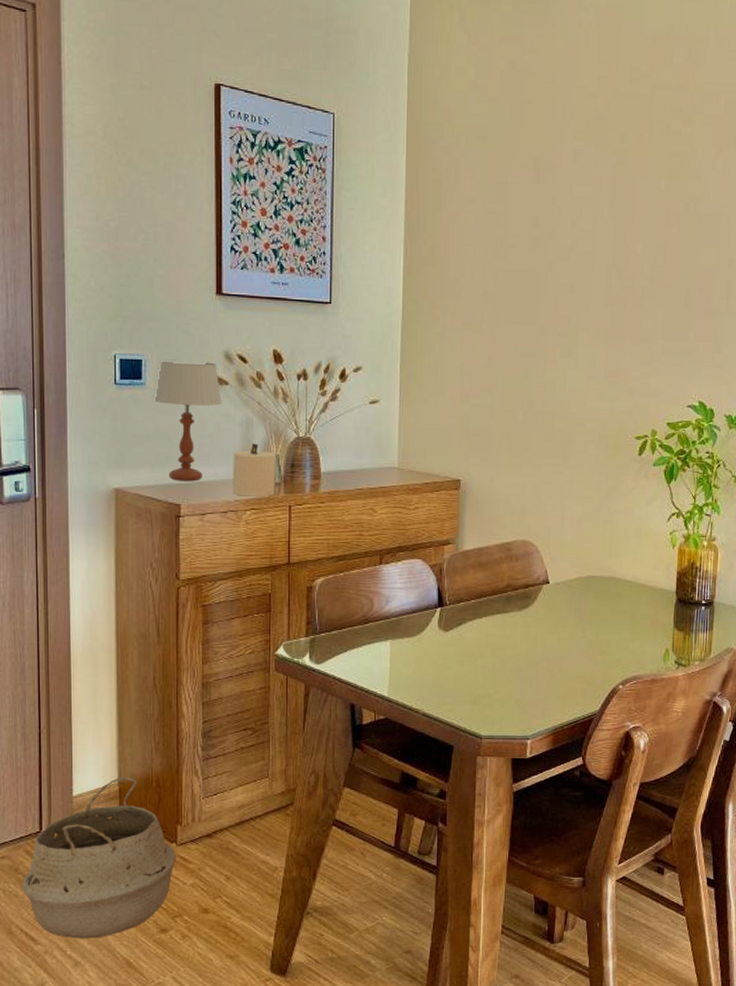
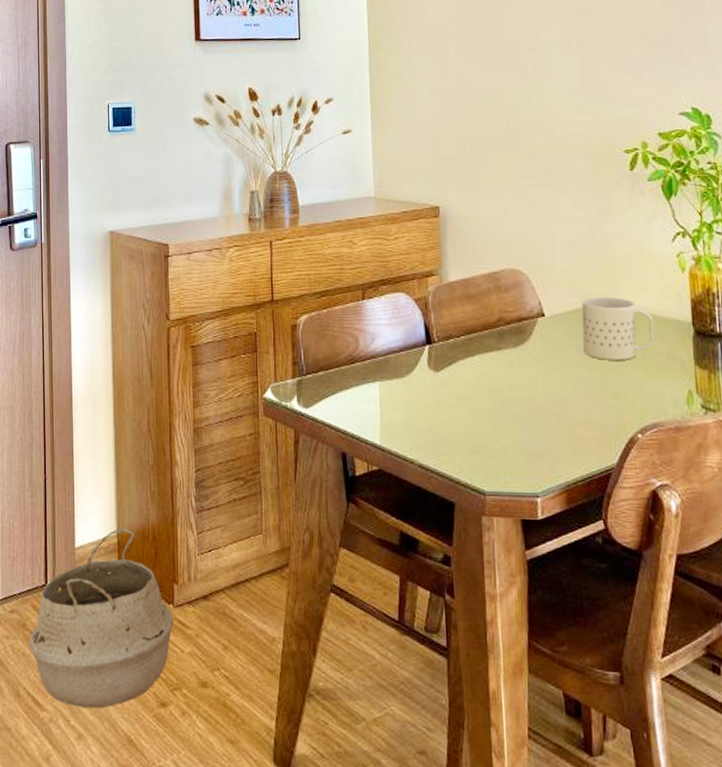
table lamp: present [153,359,222,482] -> none [141,104,204,221]
candle: present [232,443,277,497] -> none [215,180,256,234]
mug: none [581,567,643,623] -> present [582,296,655,360]

